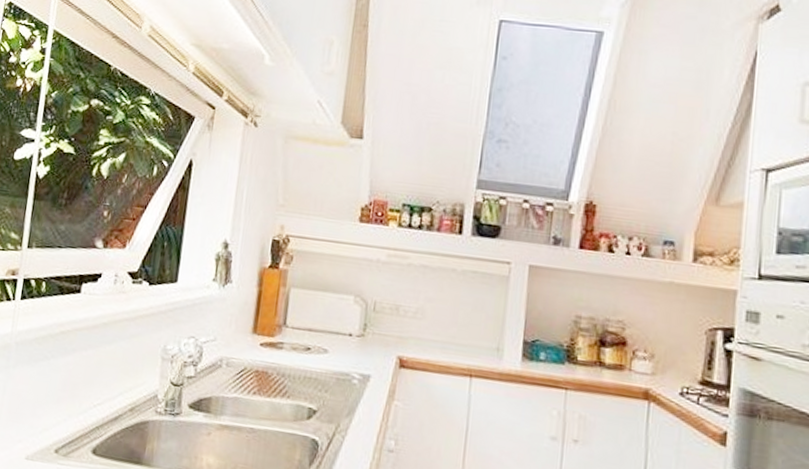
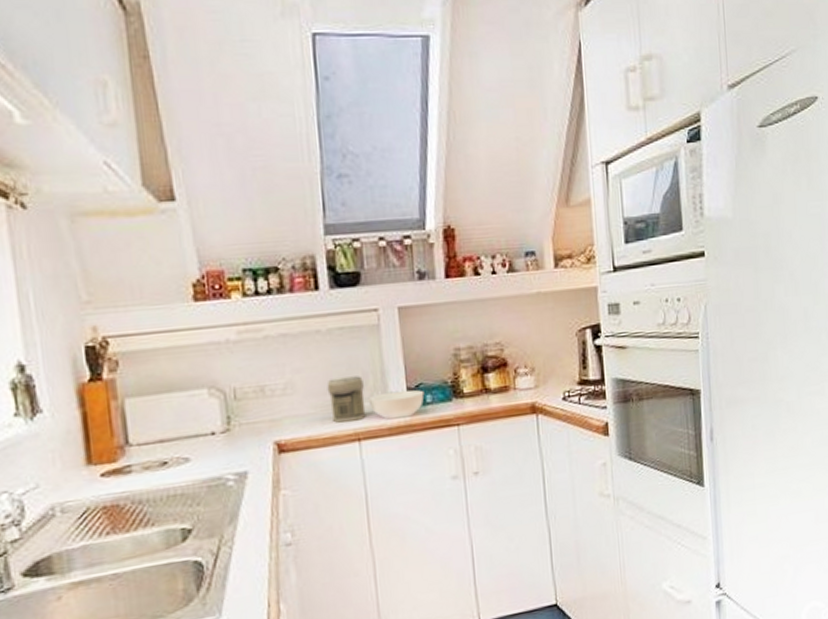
jar: none [451,314,485,359] -> present [326,376,366,423]
bowl: none [486,339,539,369] -> present [368,389,425,420]

